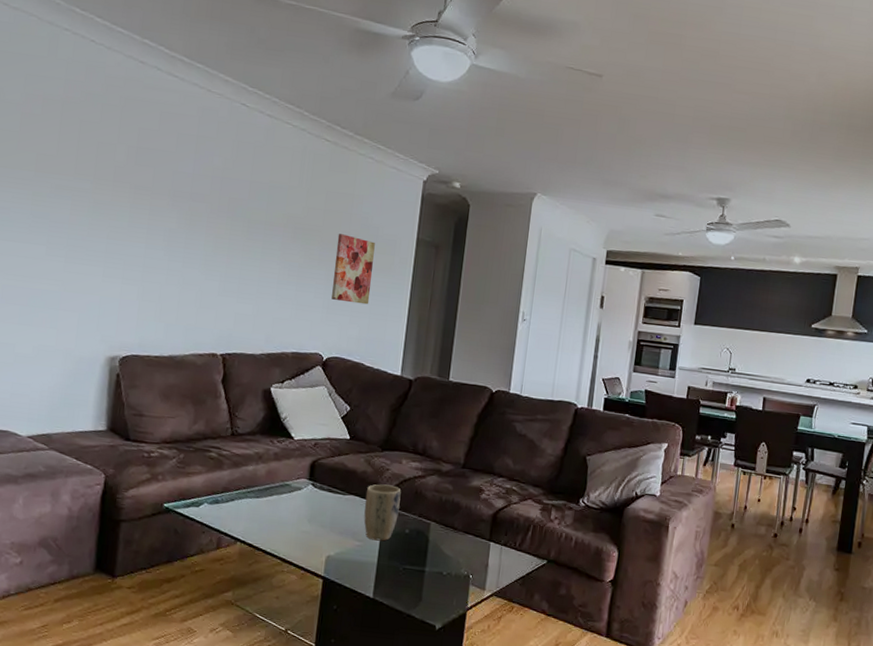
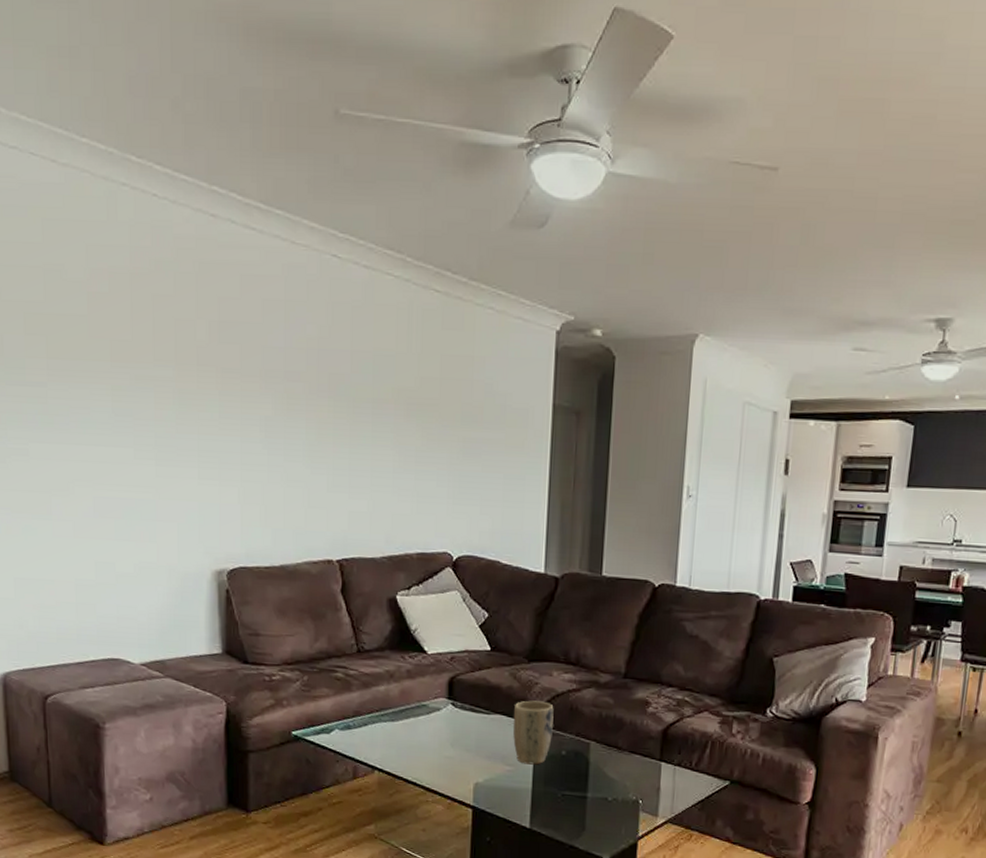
wall art: present [331,234,375,305] -> none [457,406,503,491]

